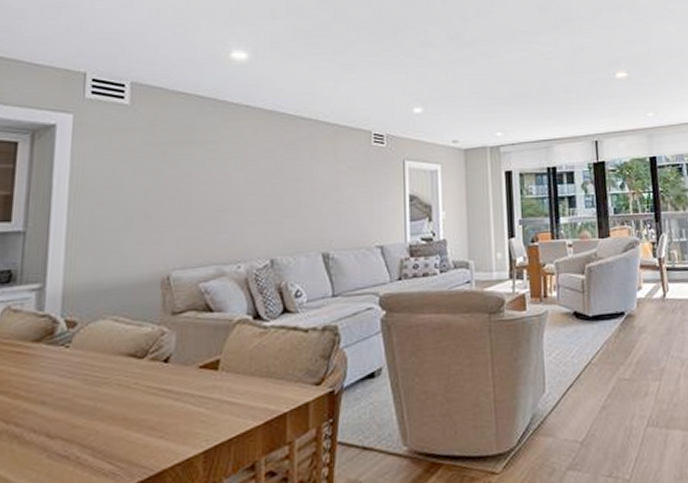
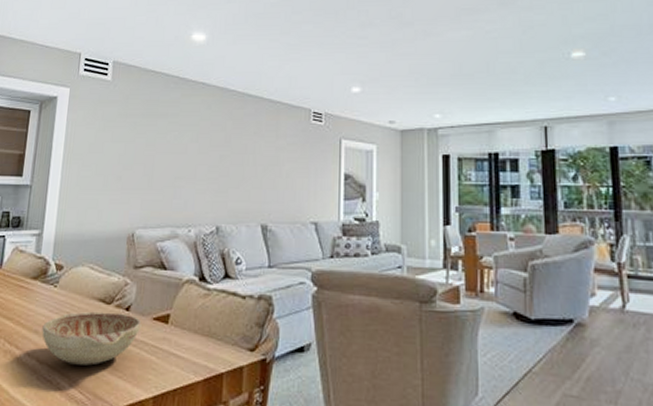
decorative bowl: none [51,366,185,433] -> present [42,311,142,366]

